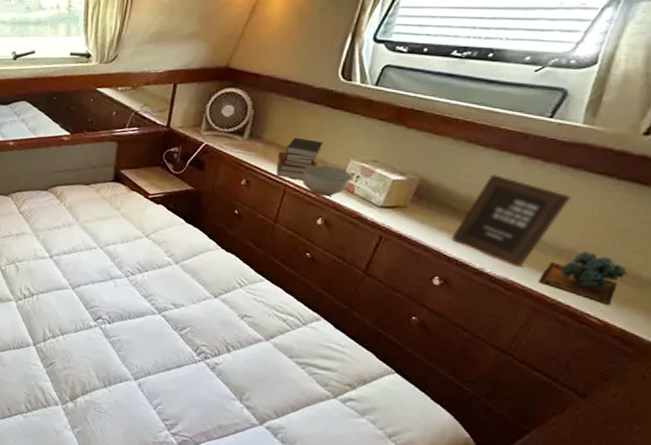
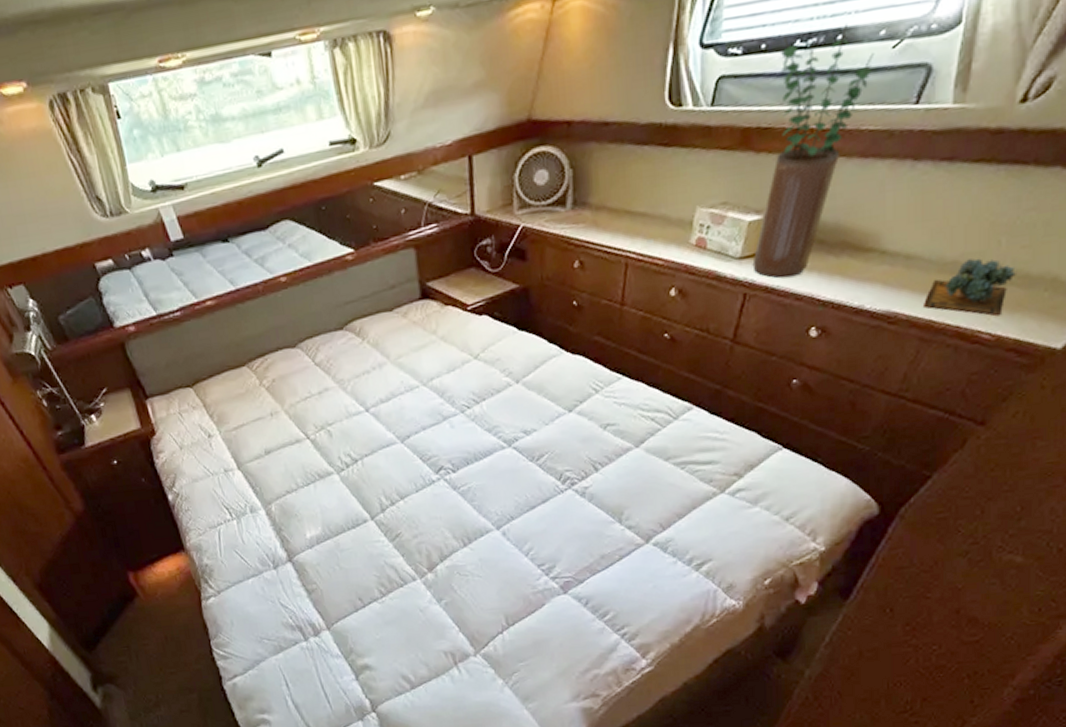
books: present [276,137,324,181] -> none [610,192,662,249]
bowl: present [302,165,352,197] -> none [644,221,702,262]
vase: none [391,46,519,232] -> present [752,24,875,278]
picture frame: present [451,174,571,266] -> none [823,189,948,294]

